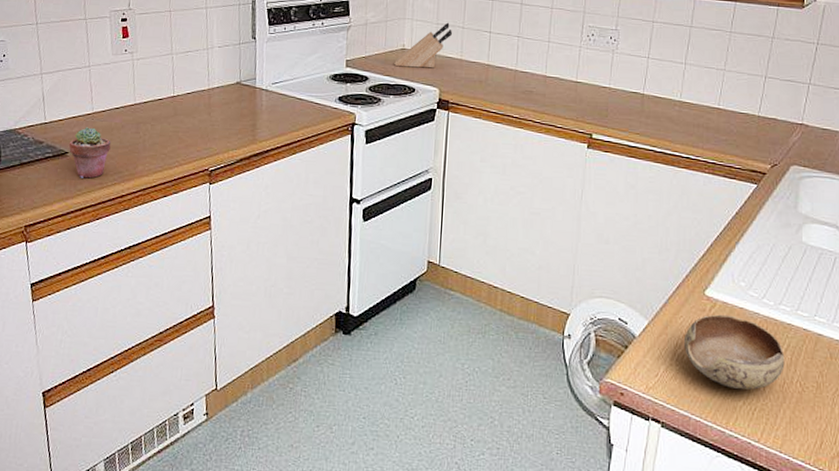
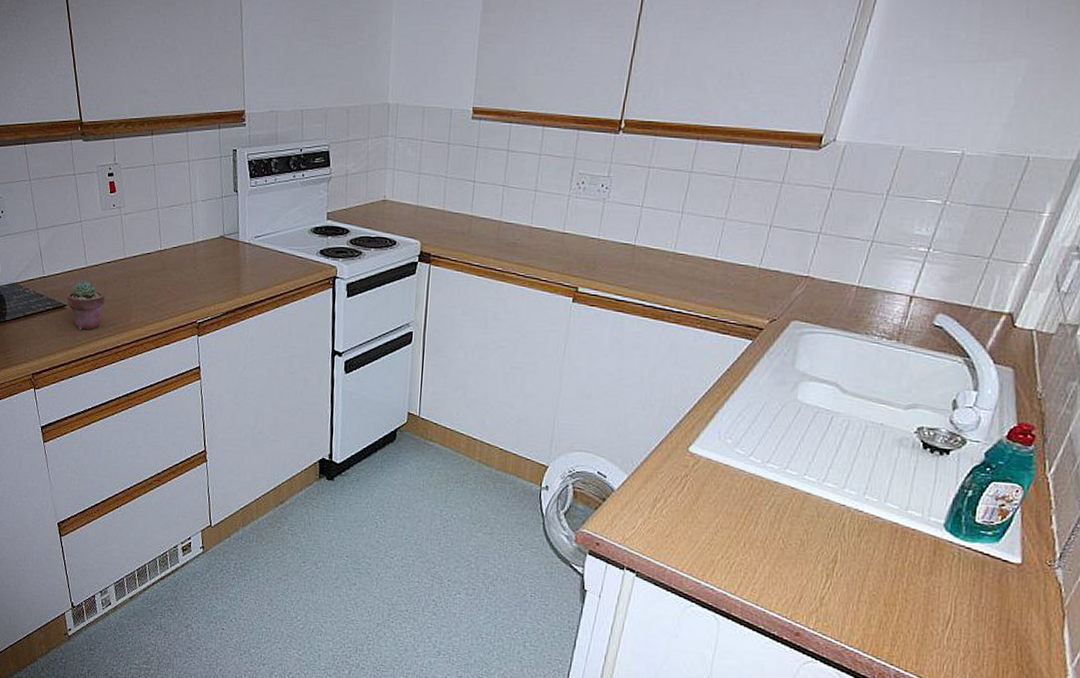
knife block: present [394,22,453,68] -> none [375,171,435,220]
bowl: present [684,314,785,390] -> none [664,470,769,545]

